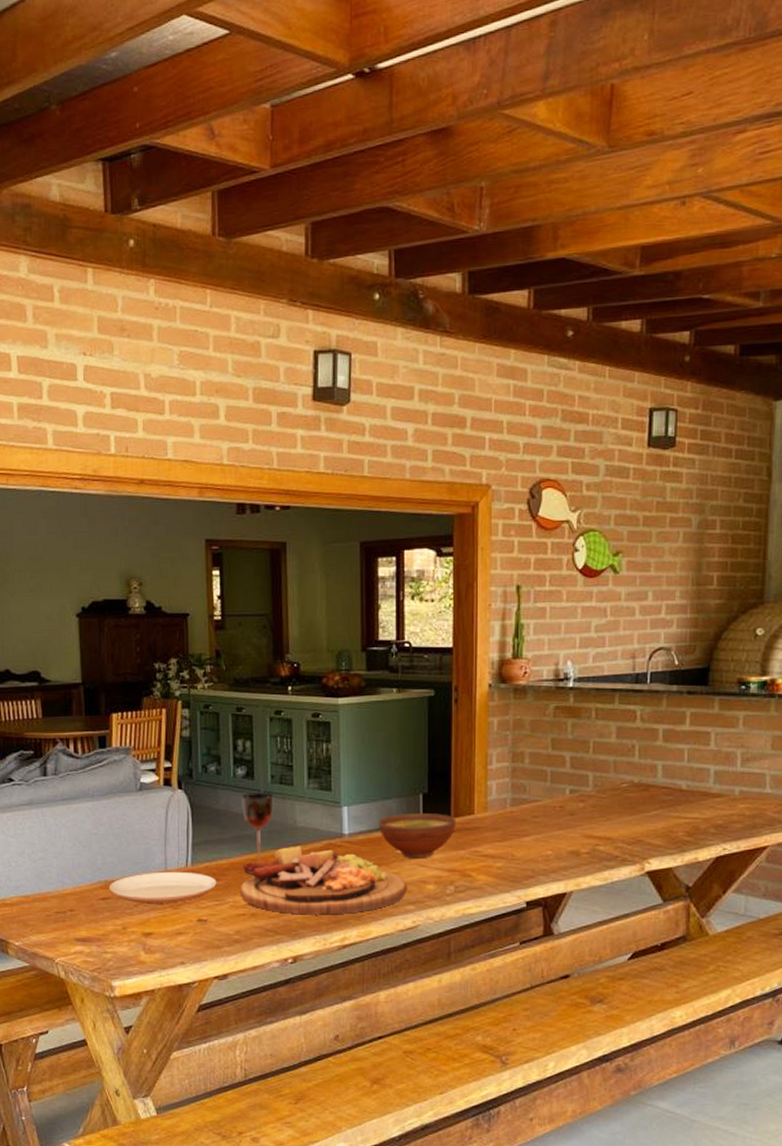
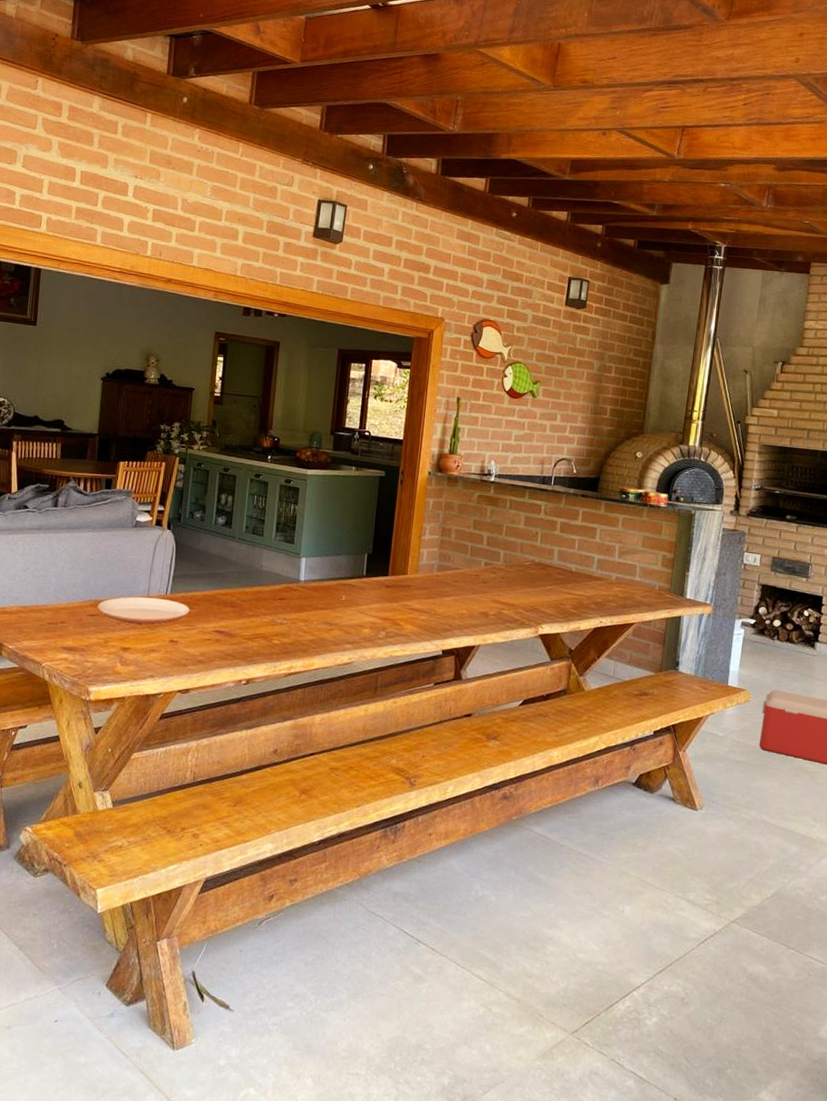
food platter: present [240,846,407,915] -> none [208,586,348,647]
wineglass: present [242,791,274,874] -> none [215,538,246,606]
bowl: present [378,812,457,858] -> none [329,568,393,607]

